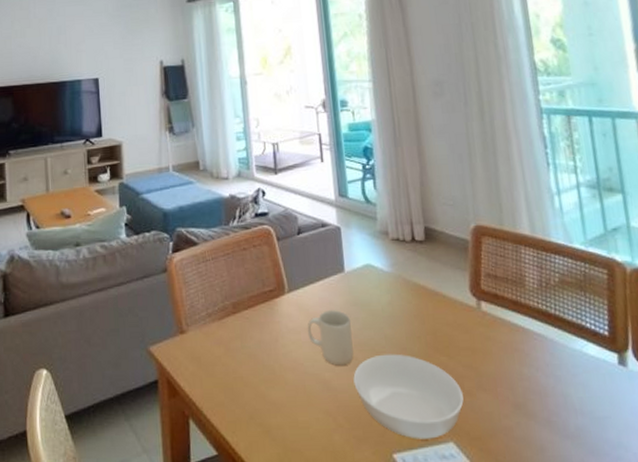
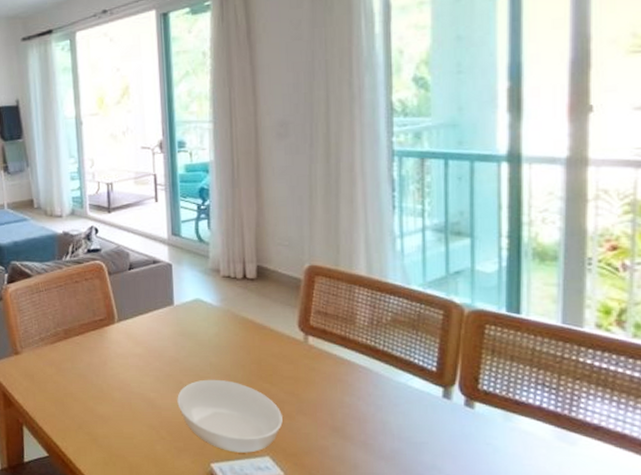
cup: present [307,310,354,366] -> none [135,339,179,387]

